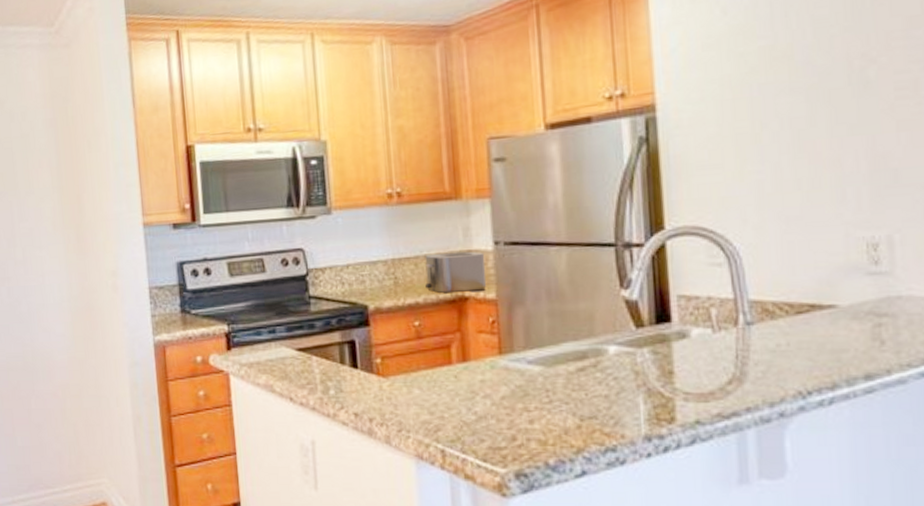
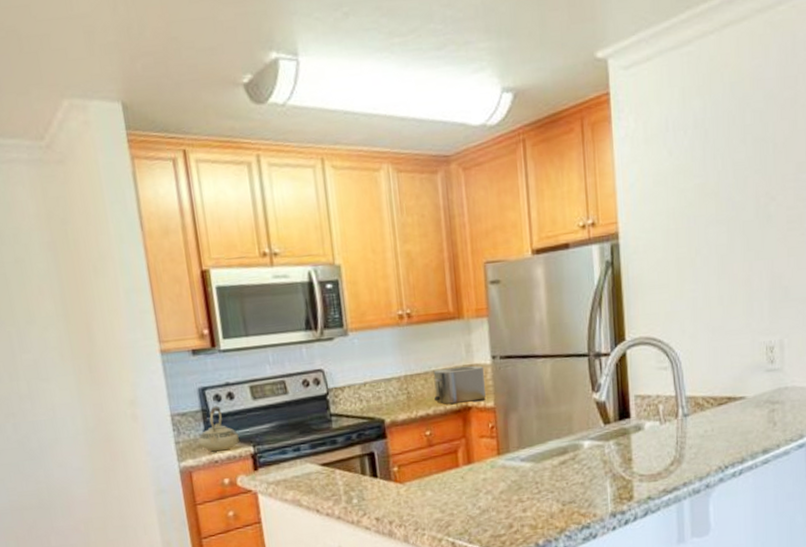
teakettle: none [173,281,215,328] -> present [197,405,240,452]

